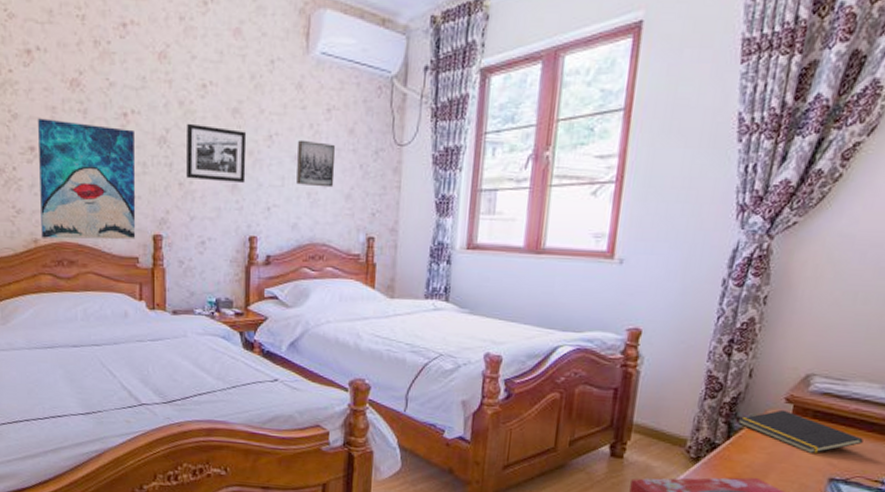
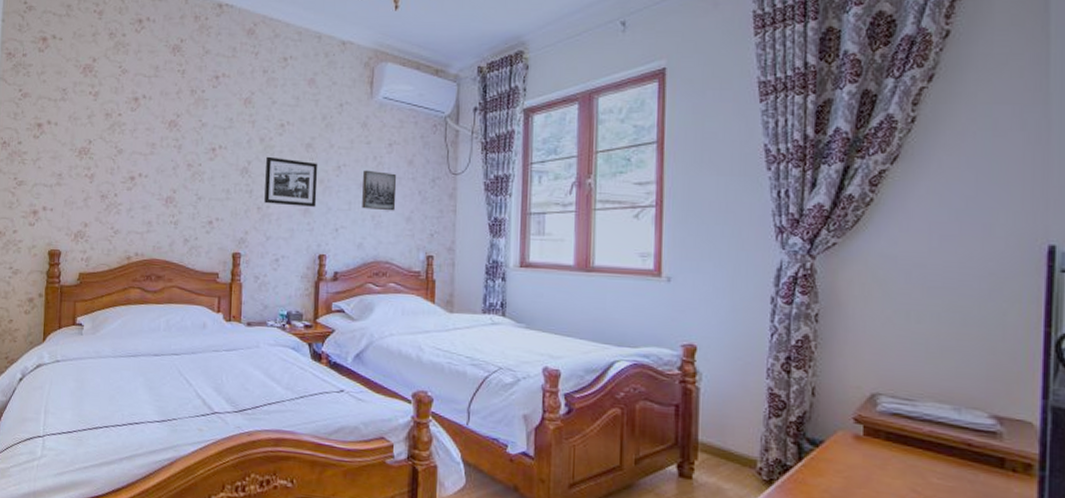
wall art: present [37,118,136,240] -> none [134,153,221,257]
notepad: present [737,409,864,454] -> none [807,430,945,480]

